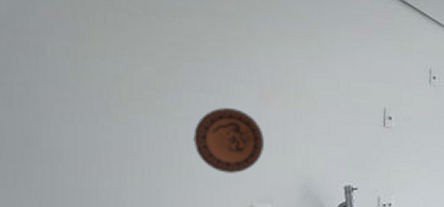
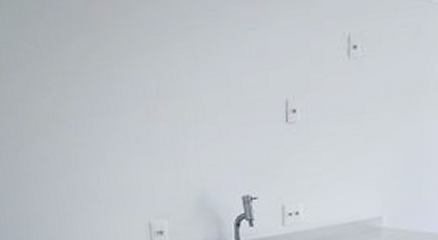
decorative plate: present [193,108,264,175] -> none [91,127,156,194]

